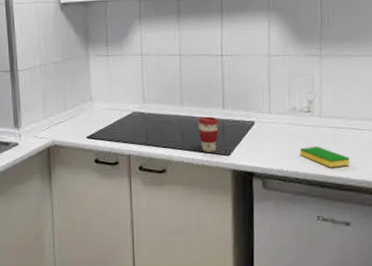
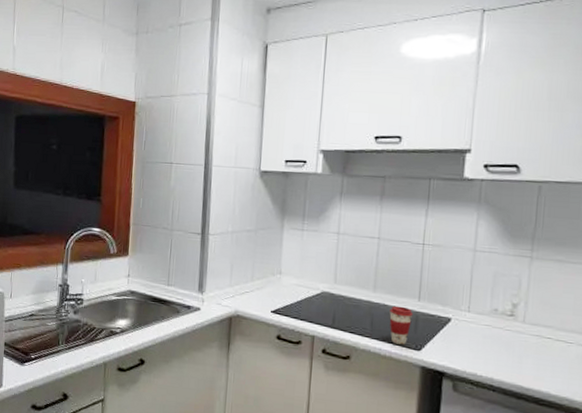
dish sponge: present [299,147,350,168] -> none [496,353,552,380]

